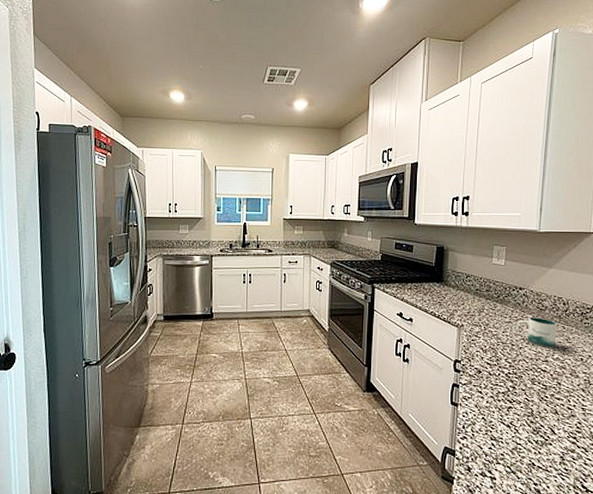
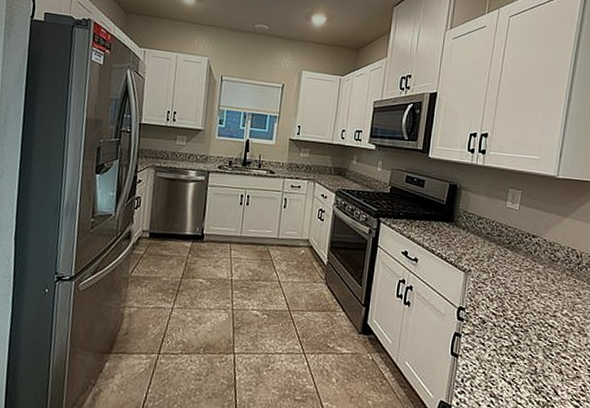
mug: present [516,317,557,348] -> none [526,267,568,302]

